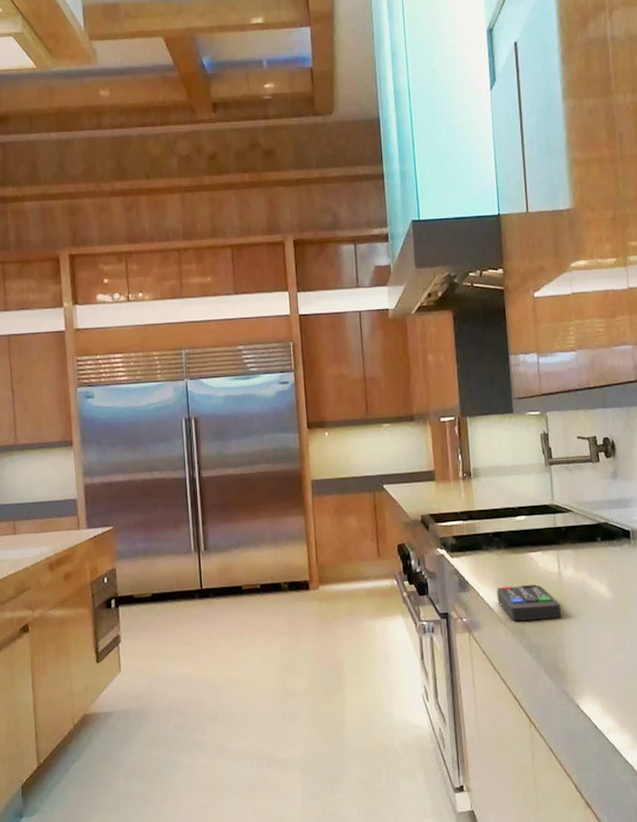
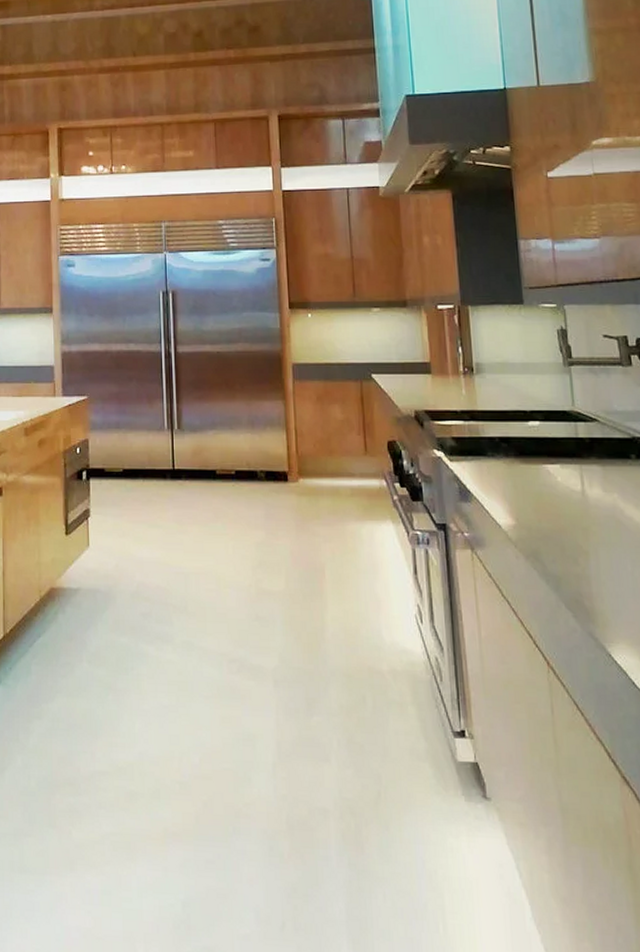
remote control: present [496,584,562,621] -> none [505,500,587,546]

